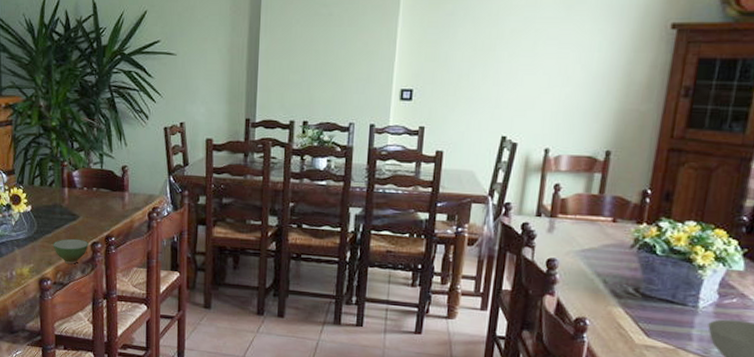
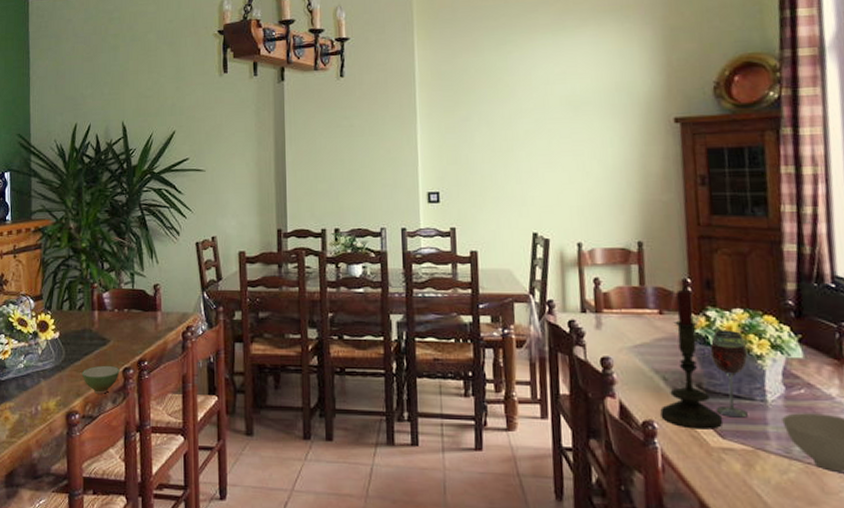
candle: none [594,197,653,329] -> present [660,286,724,430]
wineglass: none [649,240,692,321] -> present [709,330,749,418]

